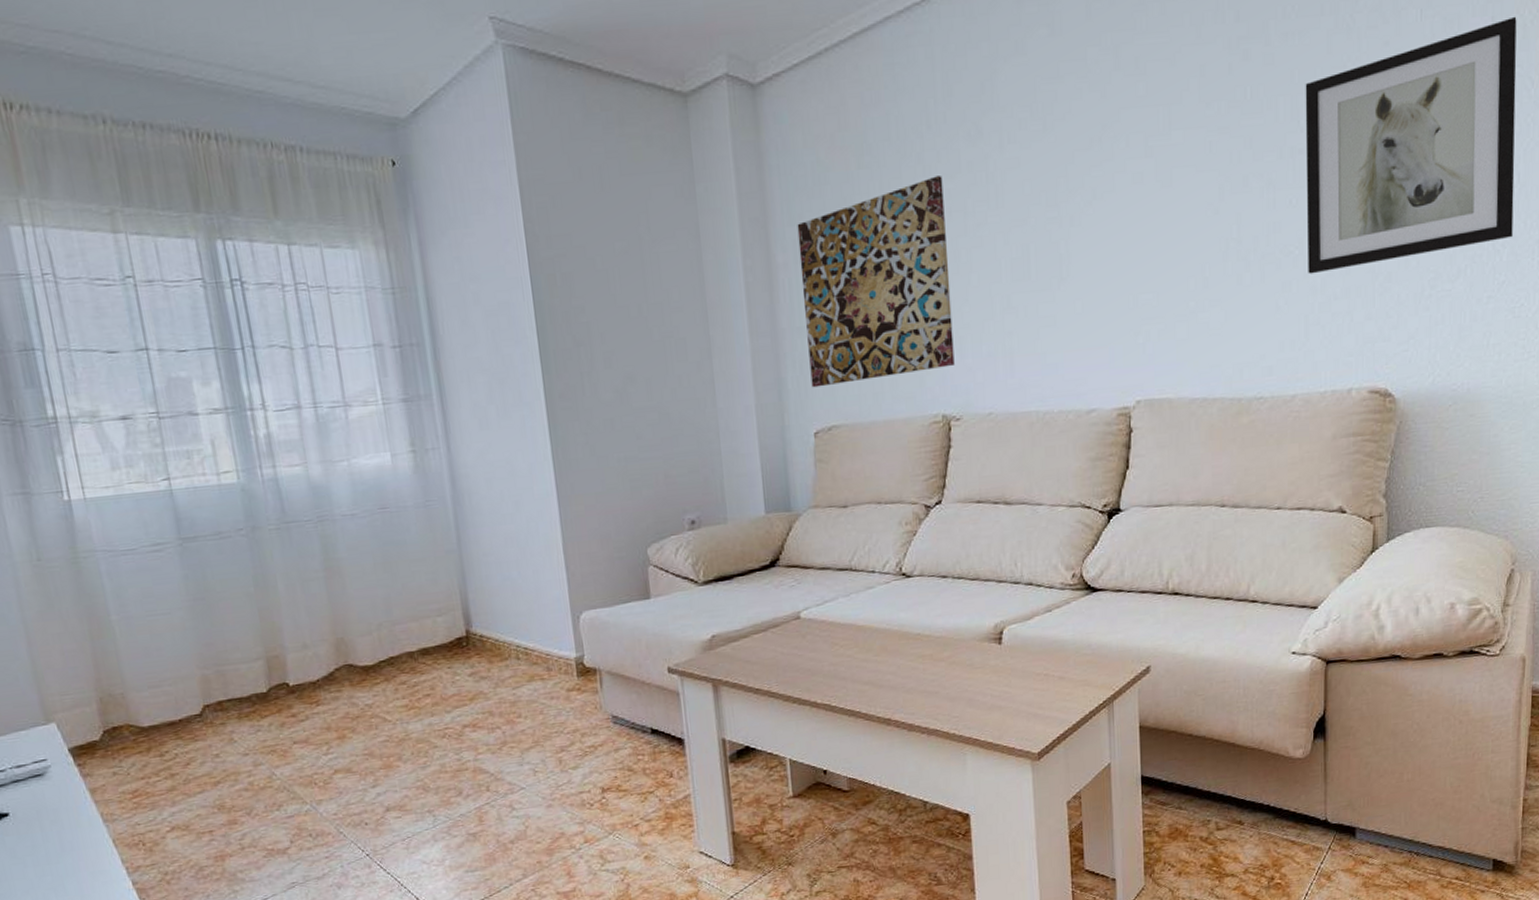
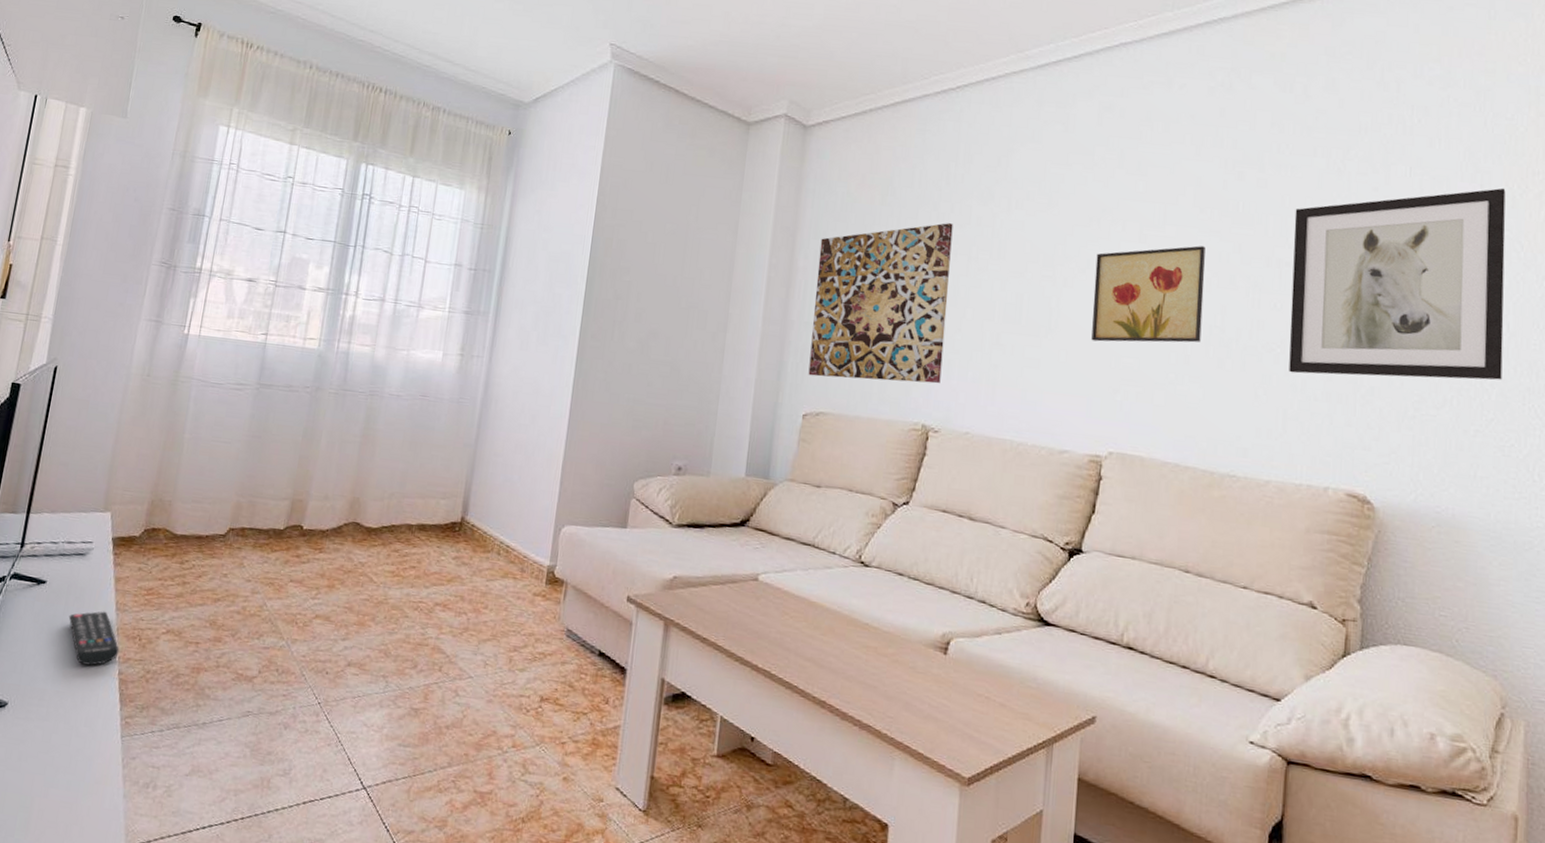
remote control: none [50,826,125,886] -> present [68,611,119,666]
wall art: none [1102,148,1218,283] -> present [1091,245,1205,343]

